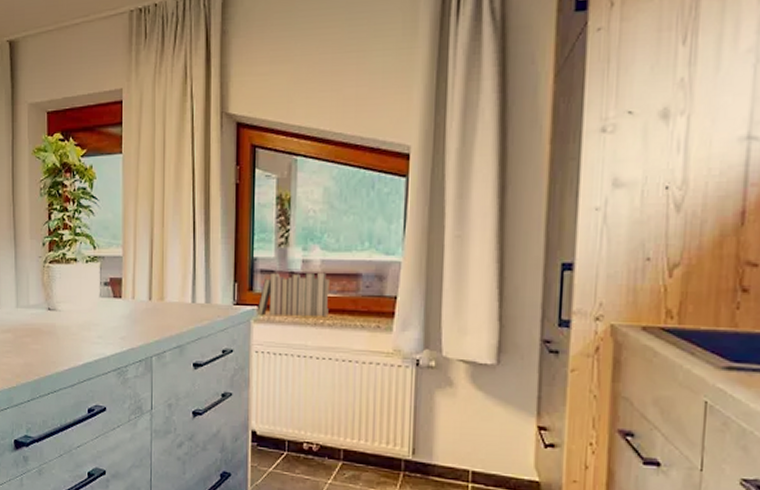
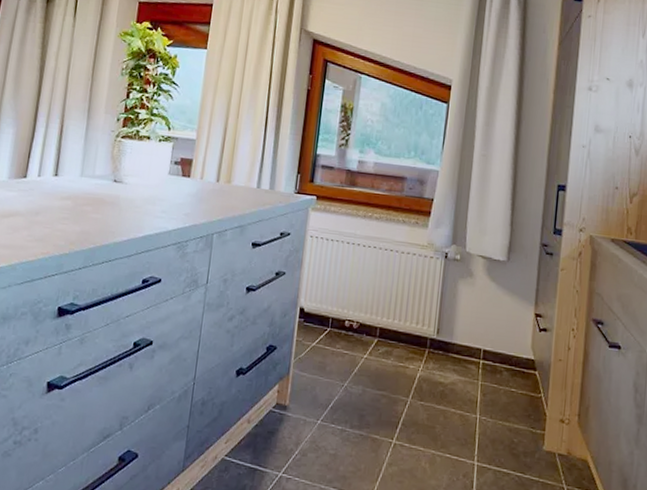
books: present [257,272,330,318] -> none [315,169,380,212]

